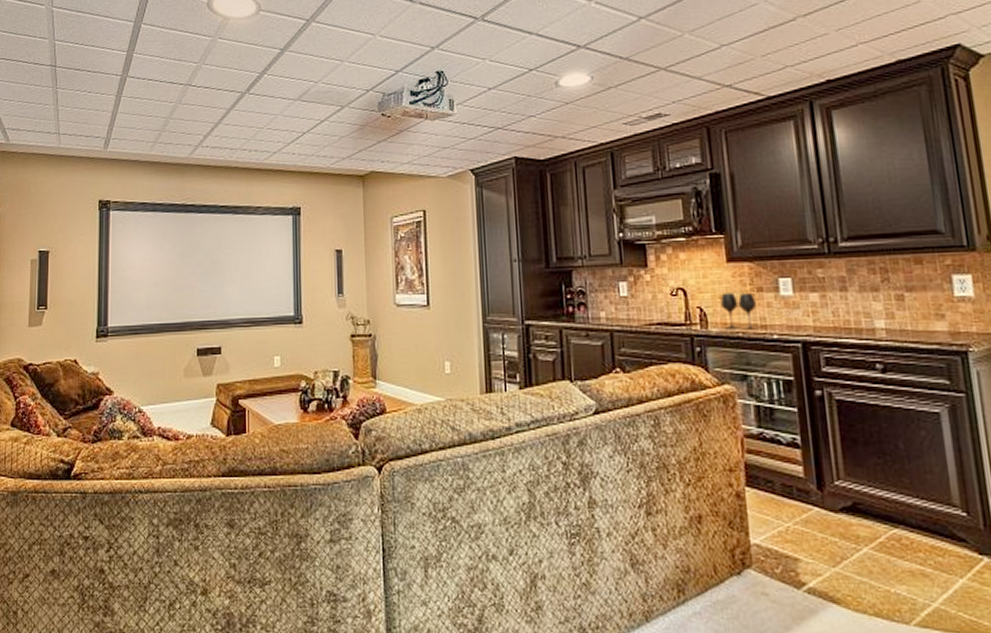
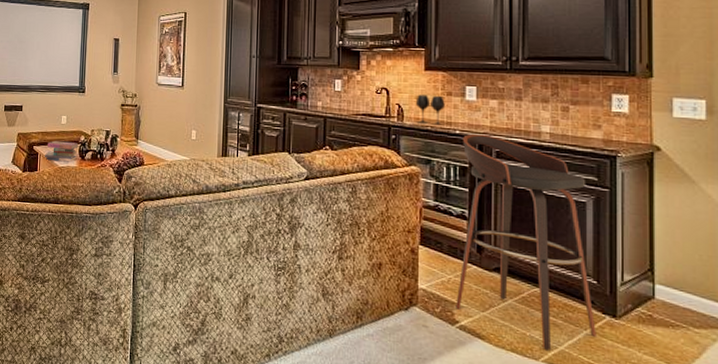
books: none [255,390,299,418] -> present [45,140,79,162]
bar stool: none [783,337,975,610] -> present [456,133,596,351]

